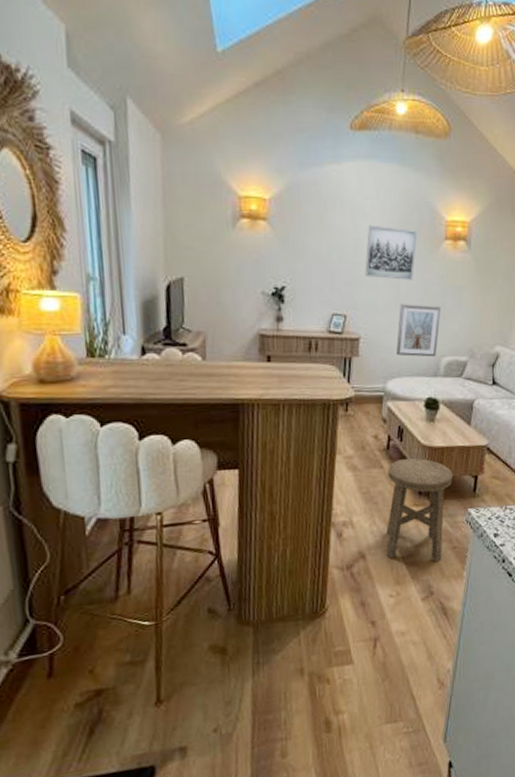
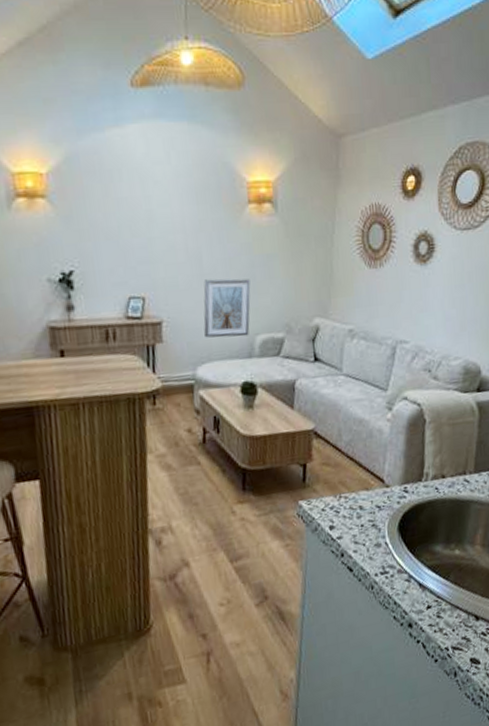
wall art: present [365,225,417,280] -> none [160,193,217,253]
stool: present [386,457,453,563] -> none [205,450,279,564]

